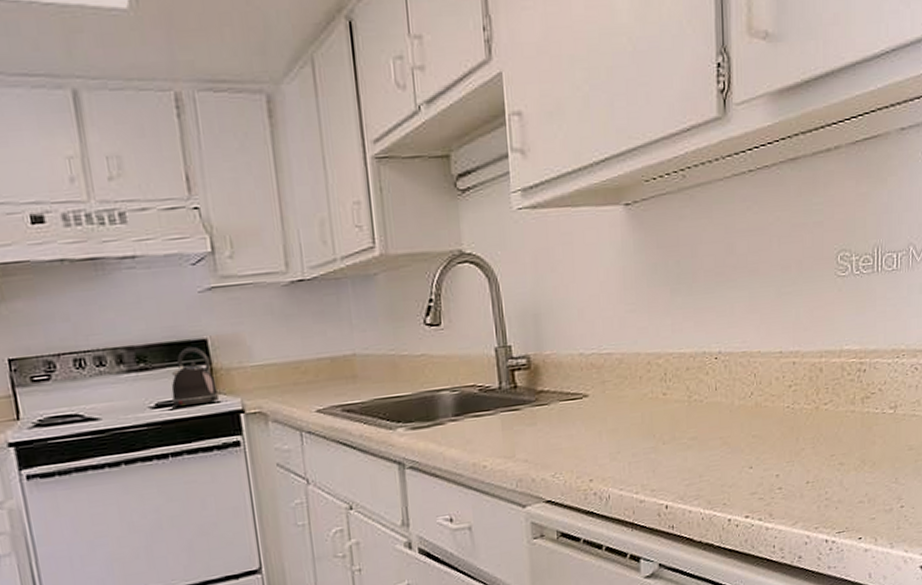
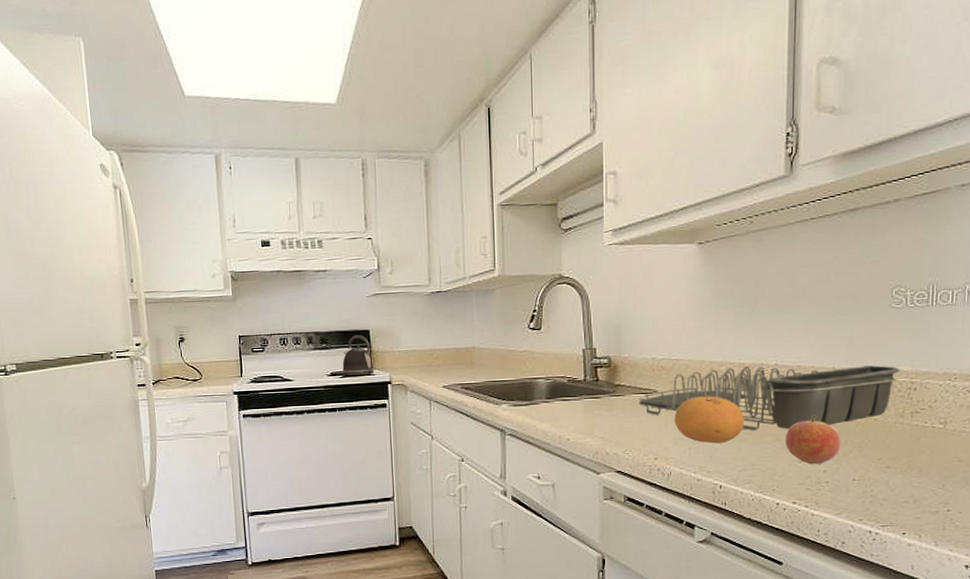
dish rack: none [567,345,849,436] -> present [639,365,901,431]
fruit: none [609,396,689,455] -> present [674,396,745,444]
fruit: none [733,409,793,470] -> present [785,414,841,465]

